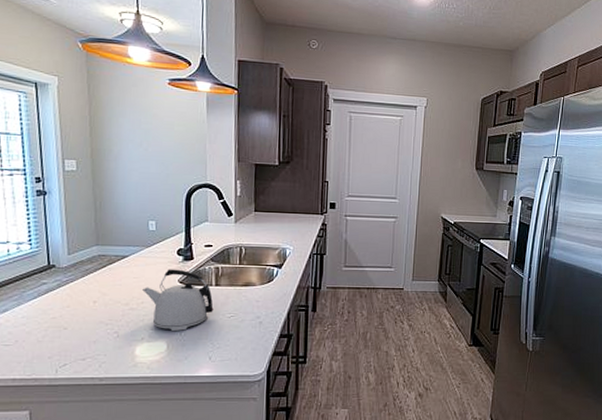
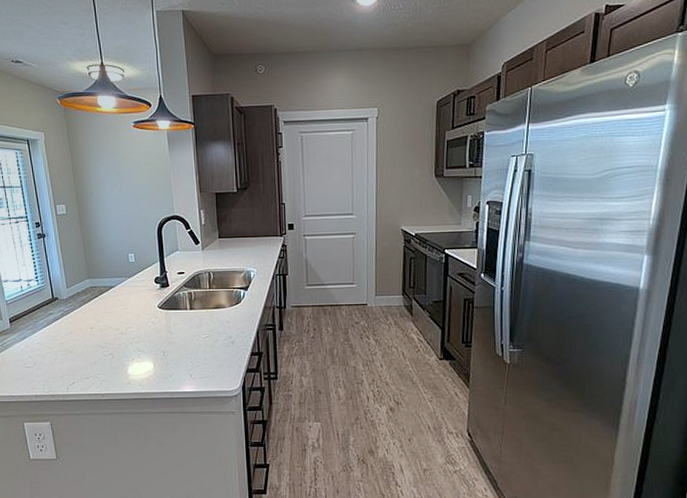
kettle: present [142,269,214,331] -> none [129,296,190,352]

